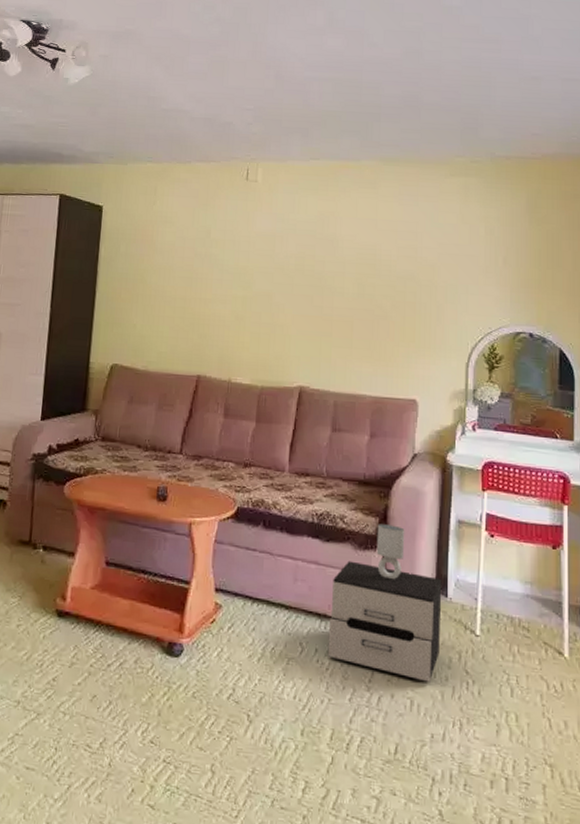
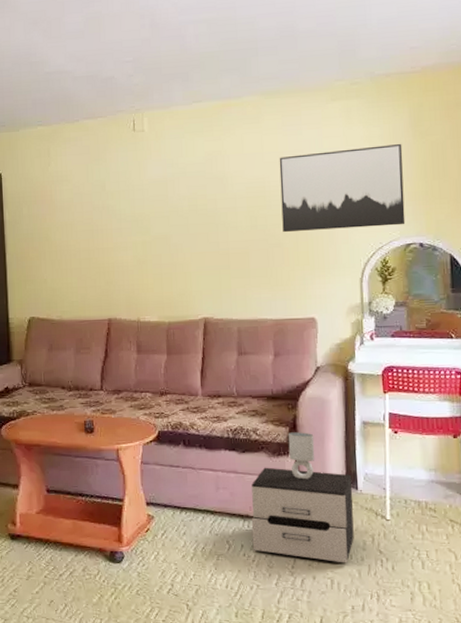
wall art: none [390,226,518,312] -> present [279,143,406,233]

